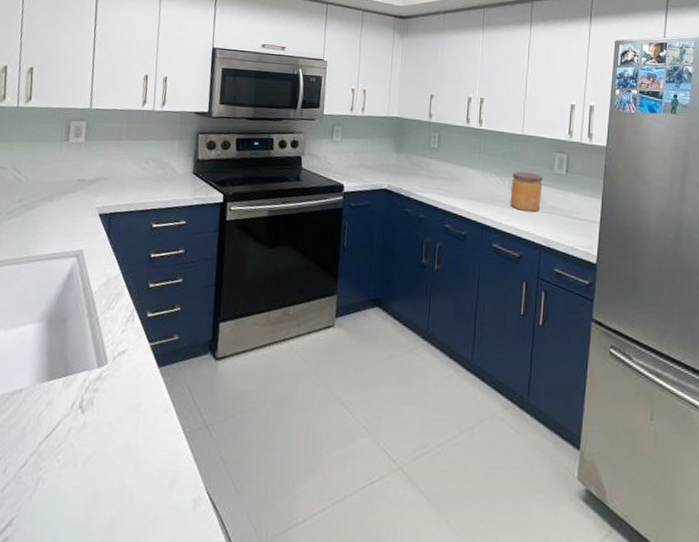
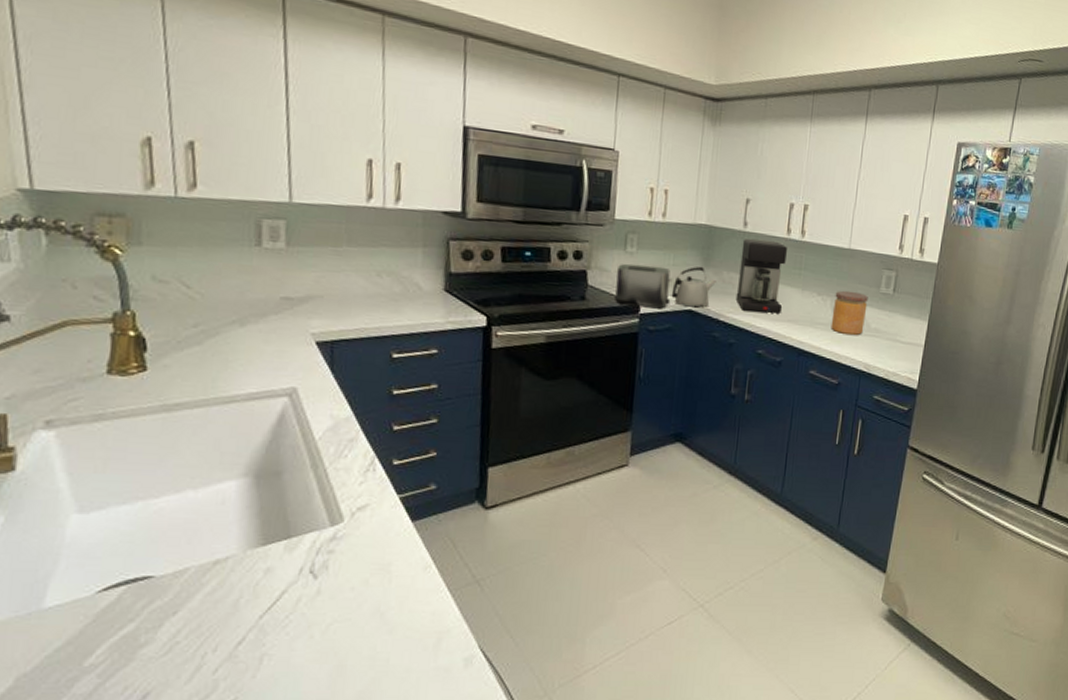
toaster: none [323,150,371,188] -> present [615,263,673,309]
kettle: none [369,151,407,186] -> present [671,266,716,307]
coffee maker: none [424,127,467,192] -> present [735,238,787,314]

